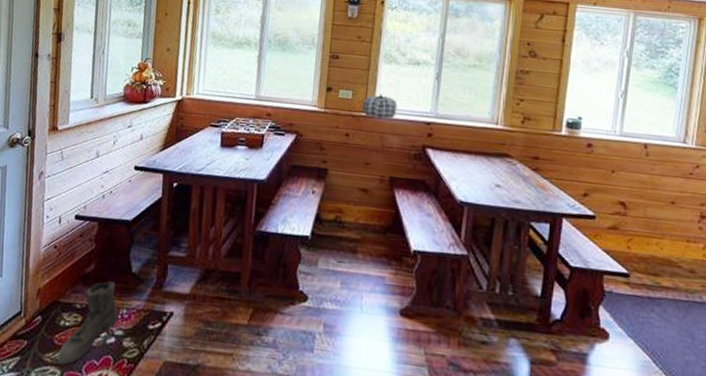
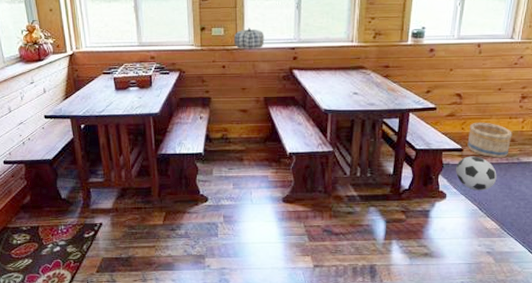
boot: present [56,281,119,365] -> none [17,207,59,270]
soccer ball: none [621,285,674,336] -> present [456,156,497,191]
basket: none [635,241,692,294] -> present [467,122,512,158]

